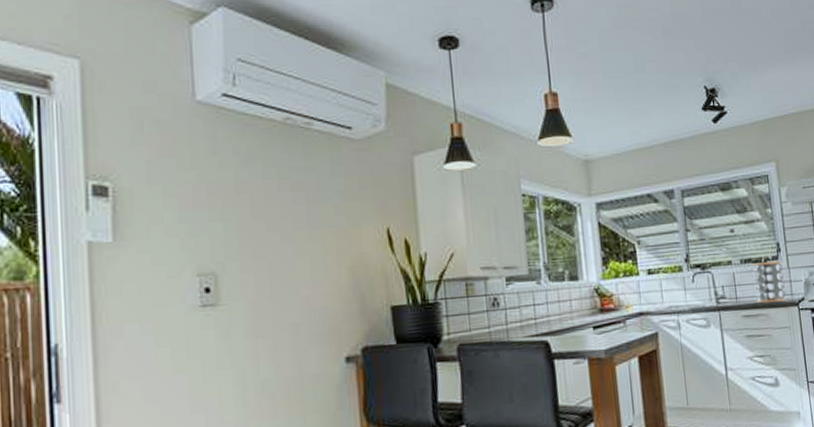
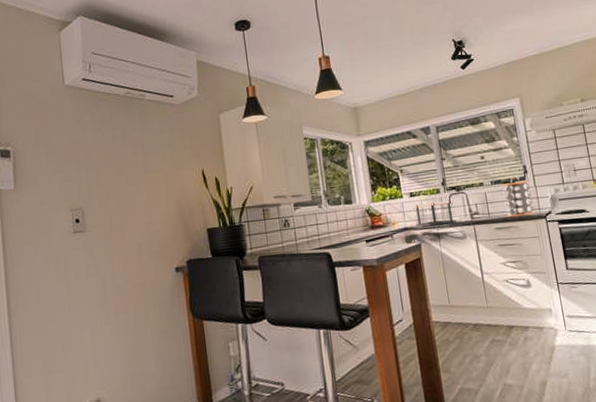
dish rack: none [651,280,700,312] -> present [414,200,456,227]

